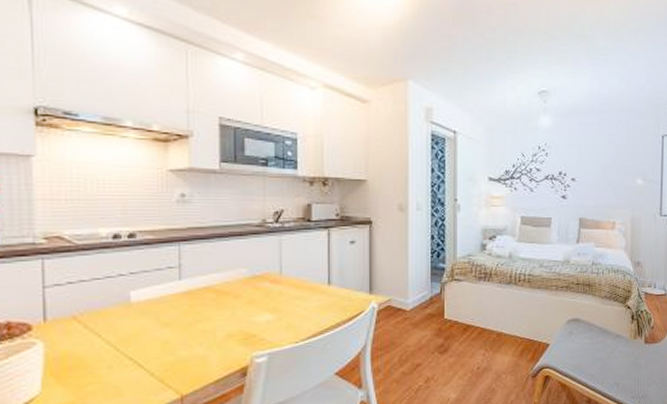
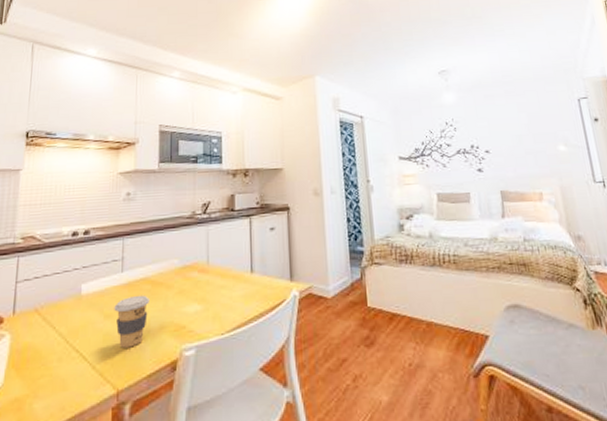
coffee cup: none [172,303,214,356] -> present [114,295,149,348]

